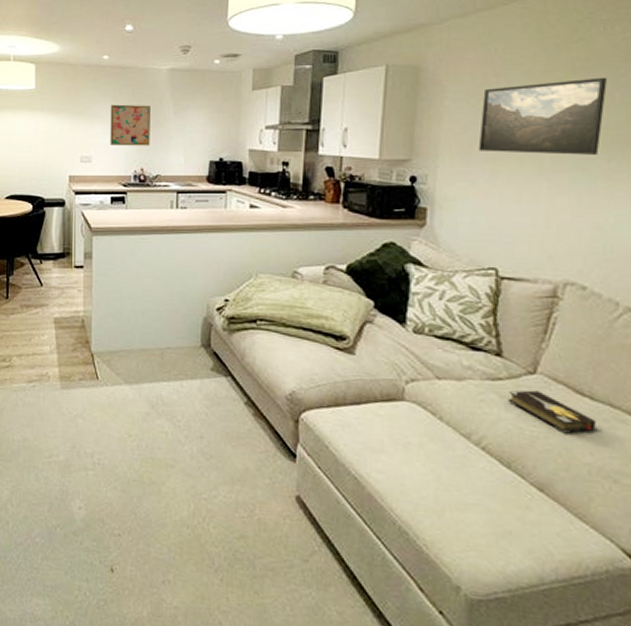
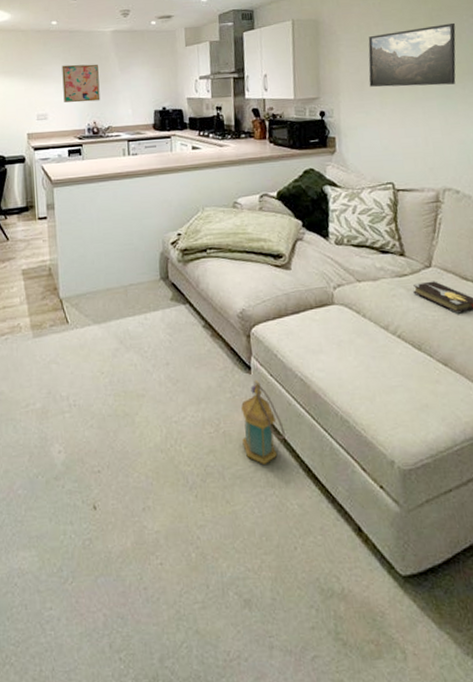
lantern: none [279,470,329,562] -> present [240,380,285,464]

